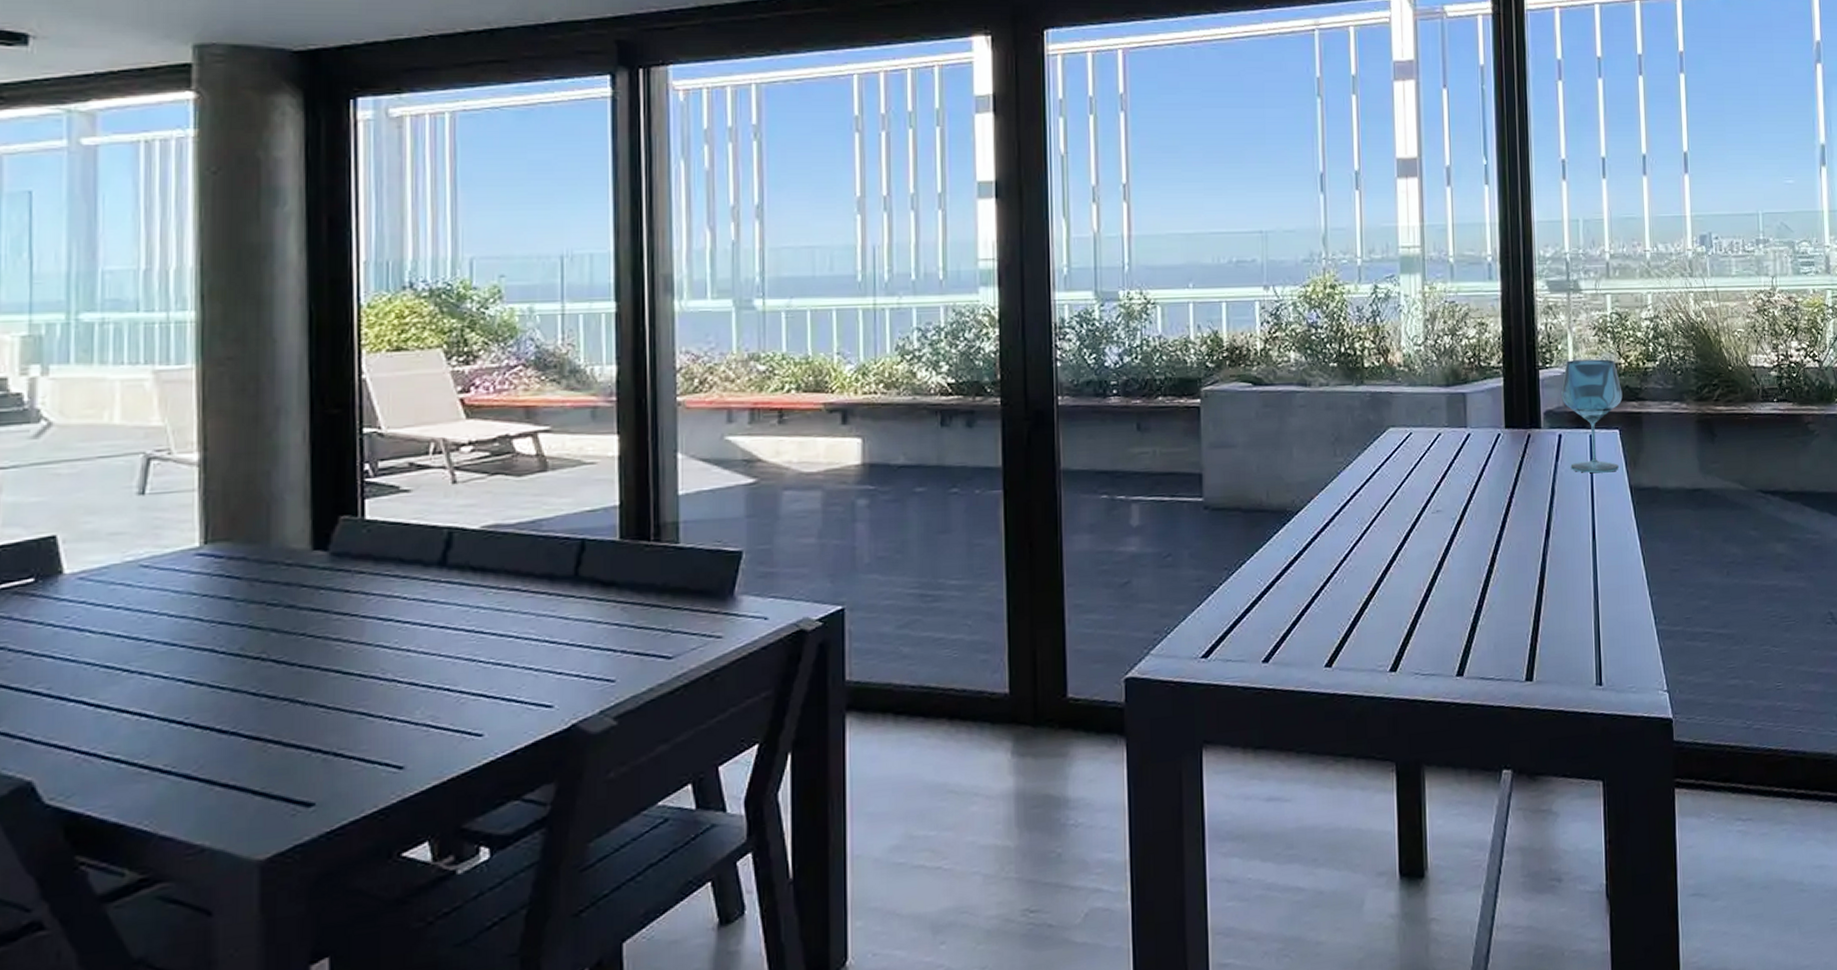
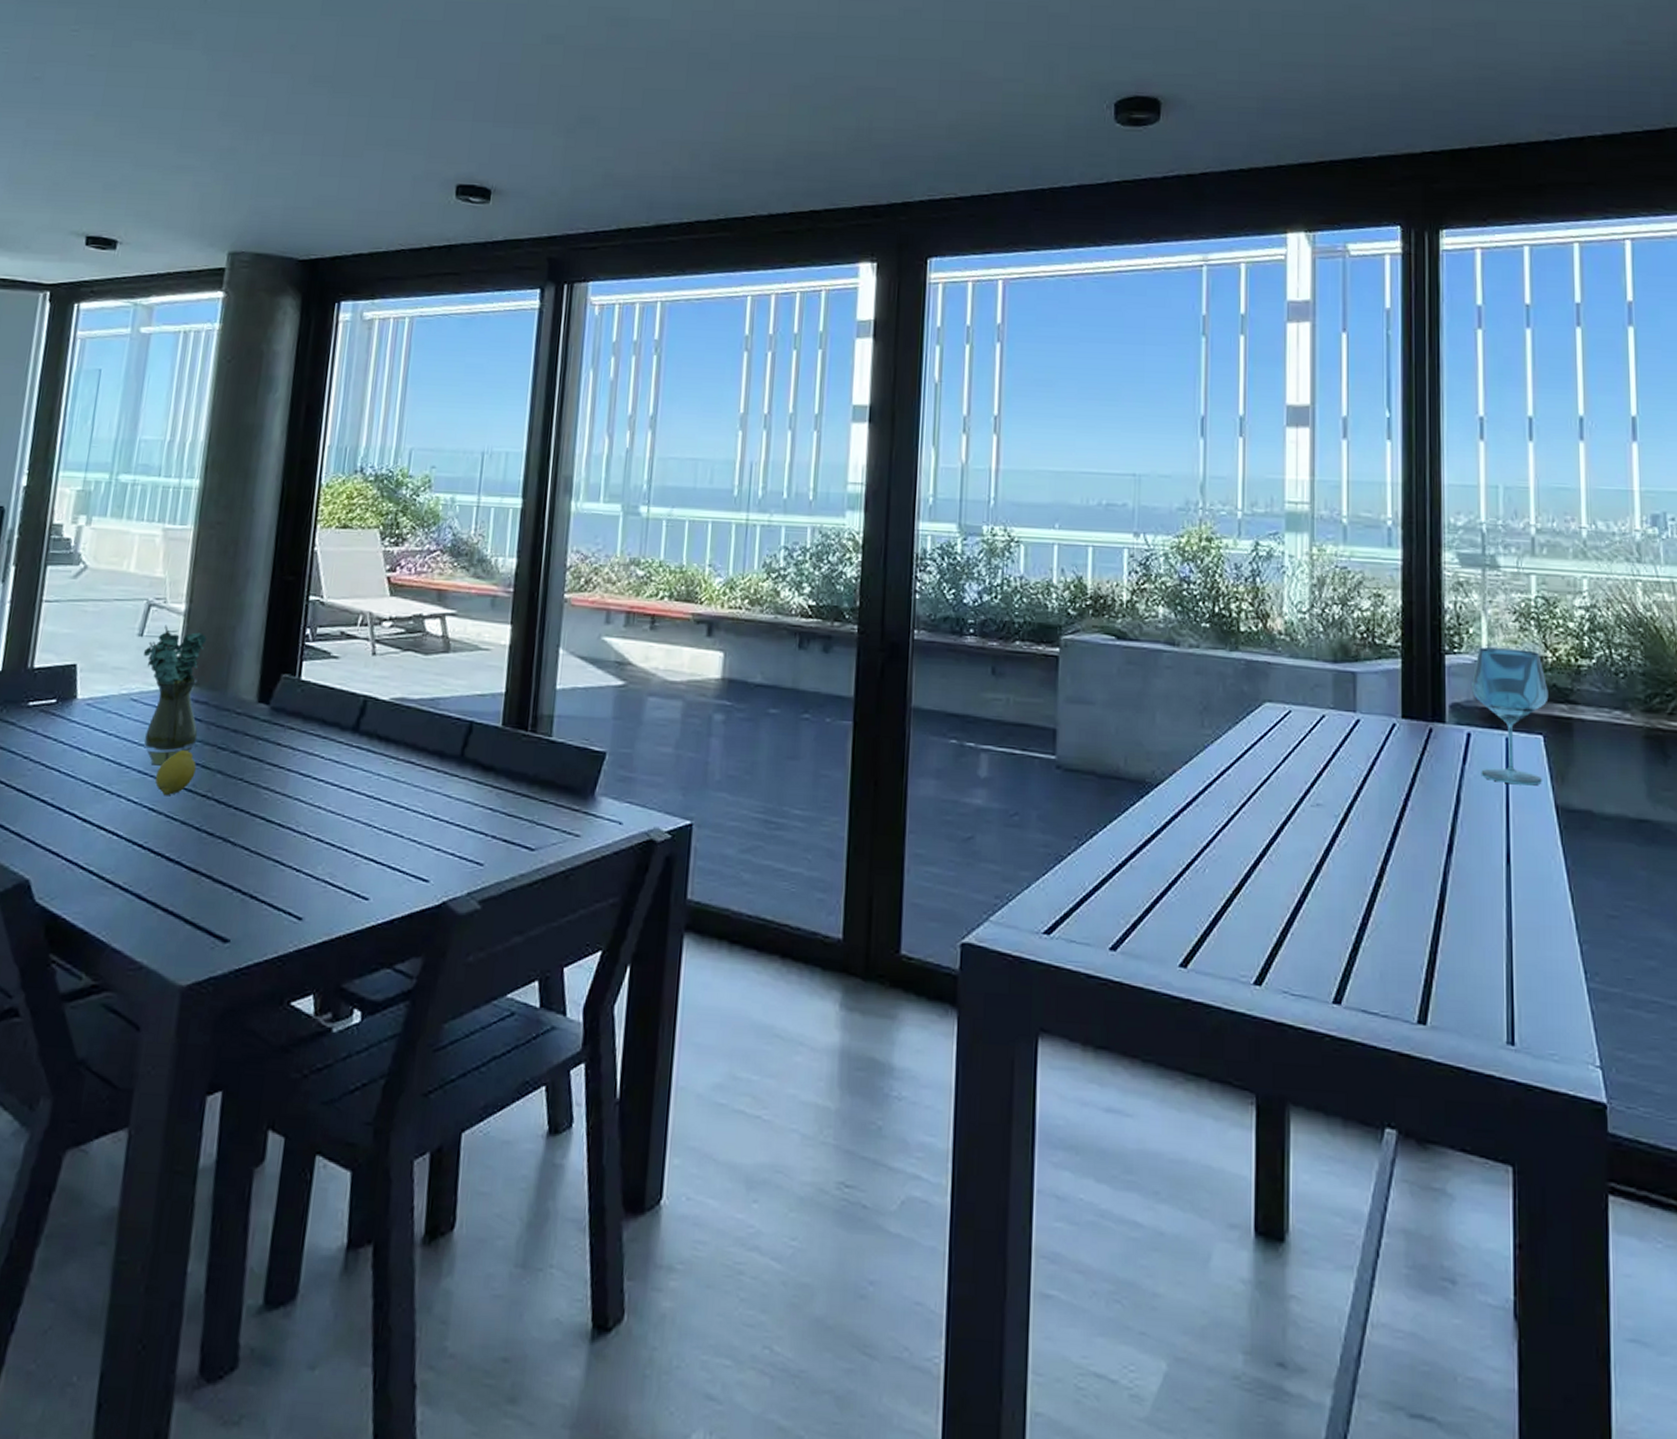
vase: none [148,477,238,634] -> present [143,625,207,766]
fruit: none [188,612,241,665] -> present [155,749,197,796]

